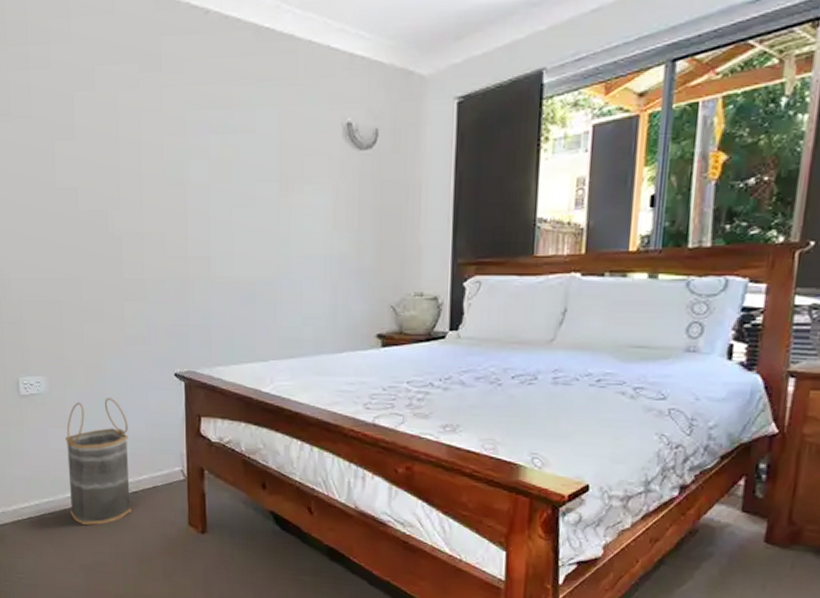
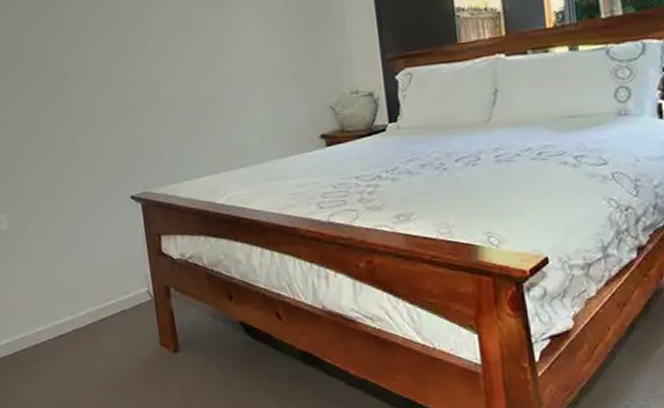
basket: present [65,398,132,526] -> none [31,227,103,359]

